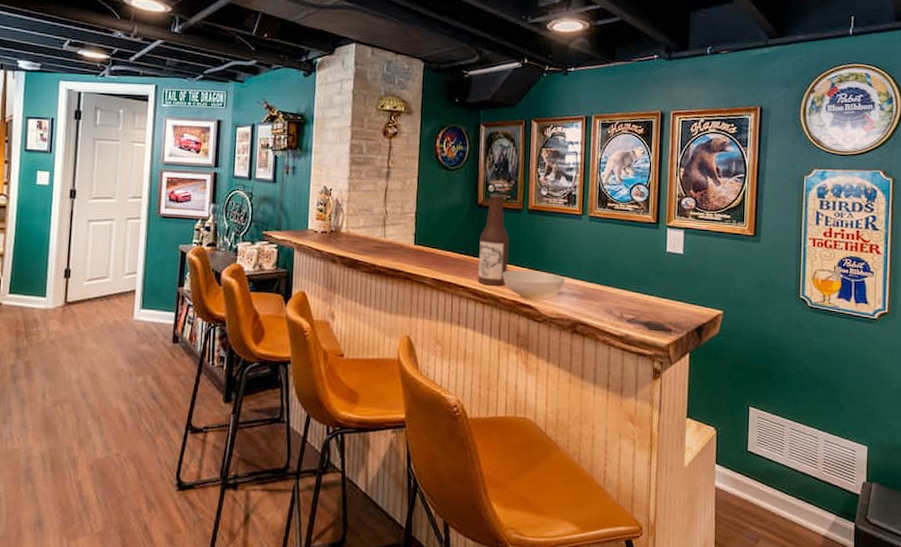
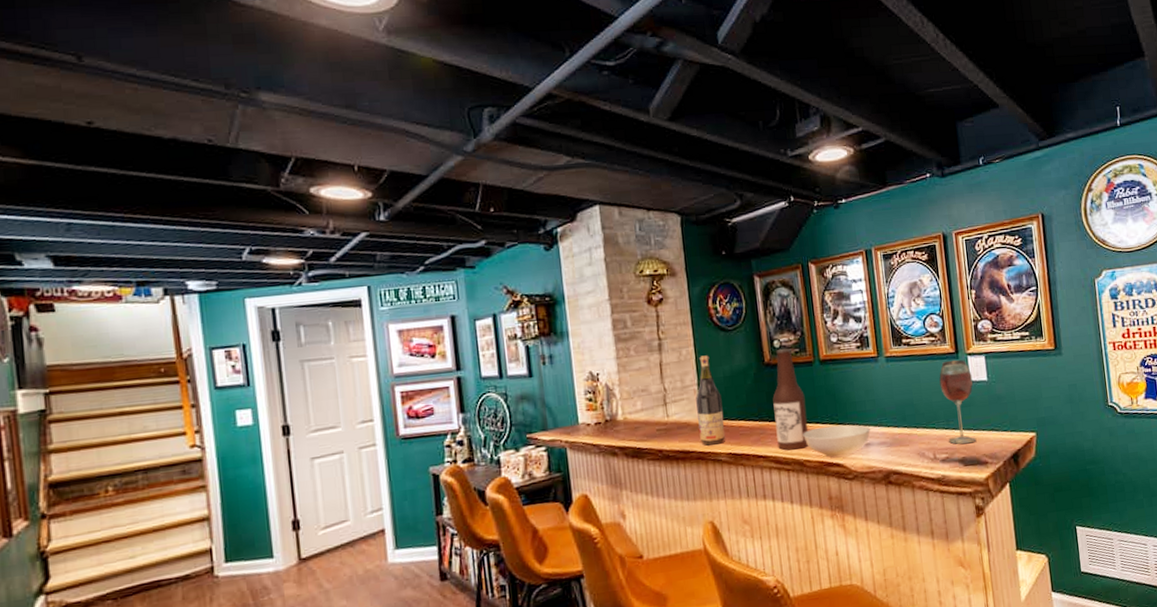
wine bottle: none [409,188,435,269] -> present [696,355,726,446]
wineglass: none [637,229,670,310] -> present [939,360,977,444]

